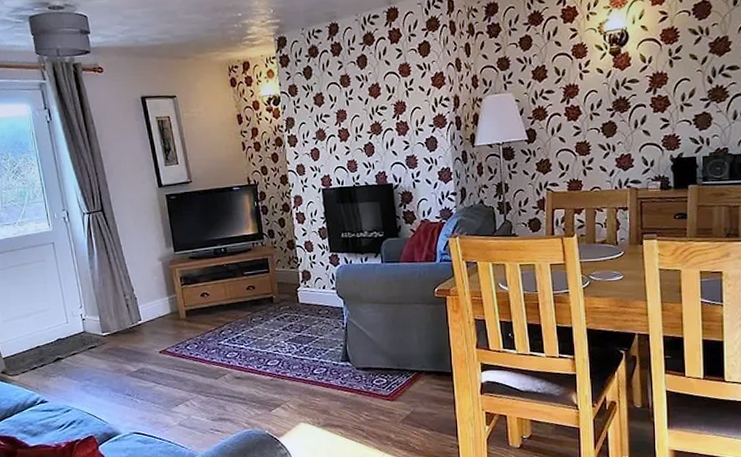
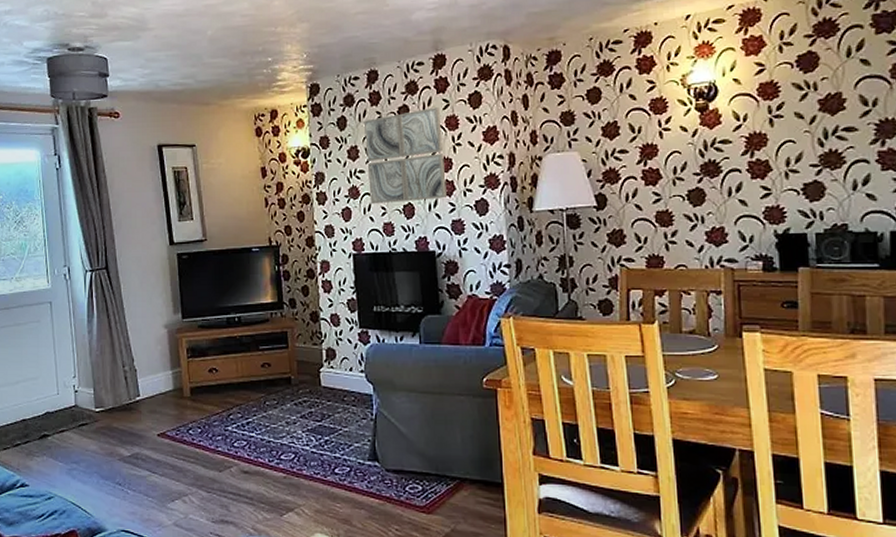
wall art: none [327,56,401,145] -> present [363,107,447,205]

